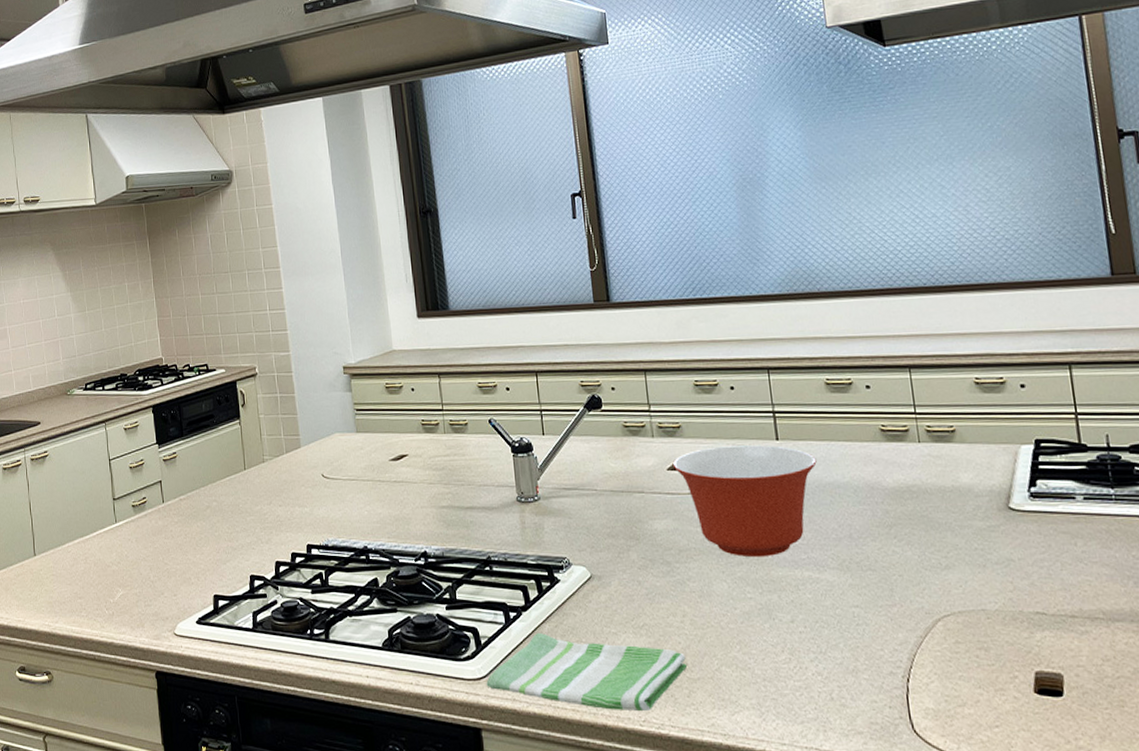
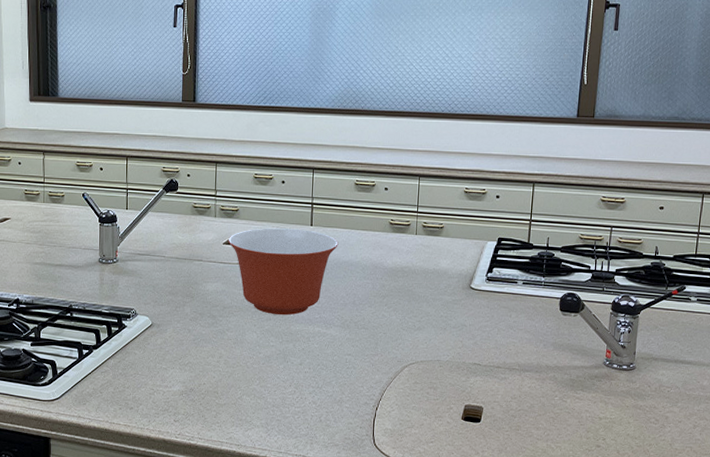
dish towel: present [486,632,688,710] -> none [58,366,218,427]

